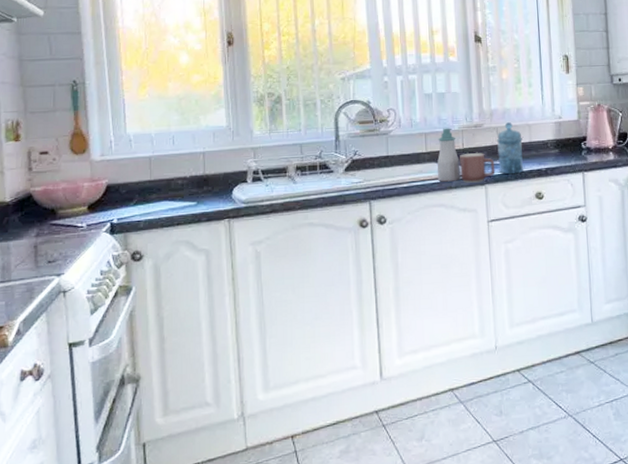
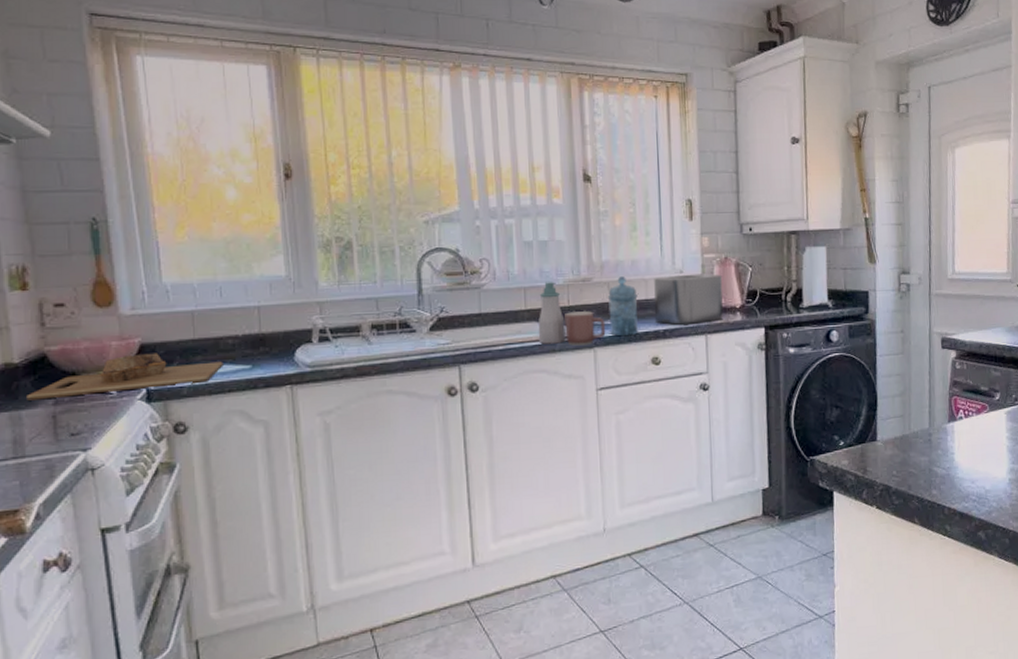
cutting board: none [14,192,174,233] -> present [27,353,223,401]
toaster: none [536,119,598,165] -> present [654,274,723,326]

